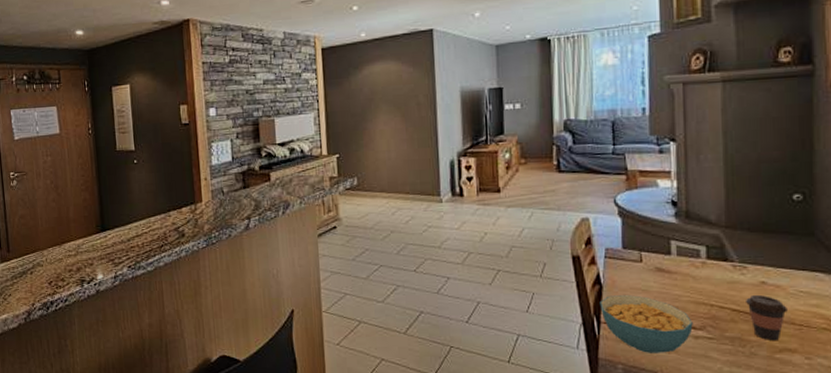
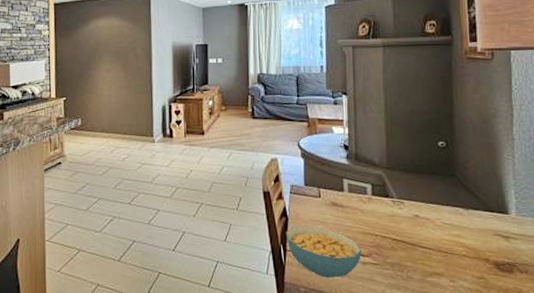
coffee cup: present [746,294,787,341] -> none [403,226,436,267]

